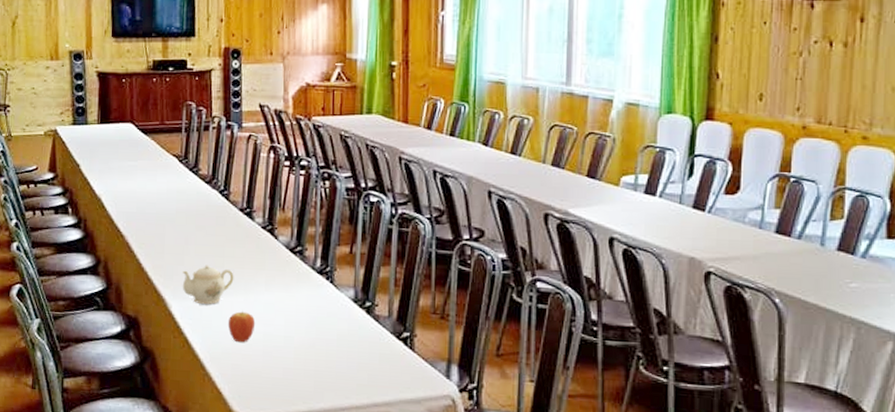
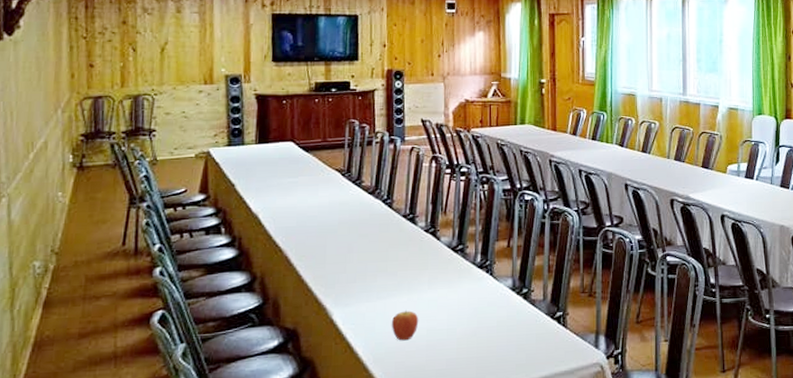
teapot: present [182,265,234,305] -> none [344,270,398,309]

